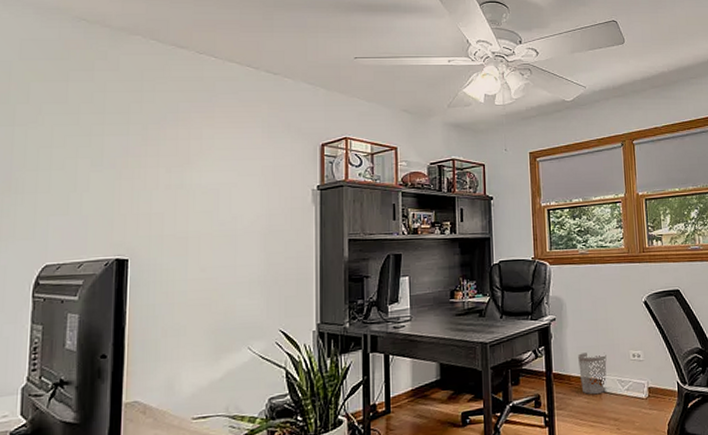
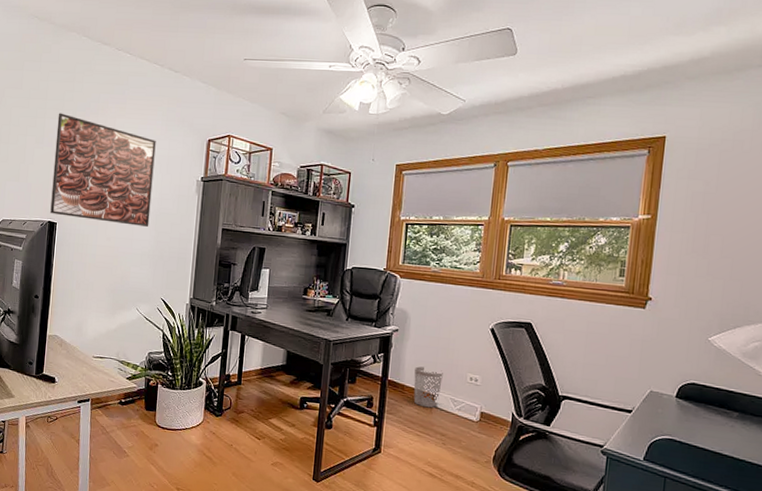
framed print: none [118,128,257,250] -> present [50,113,156,227]

